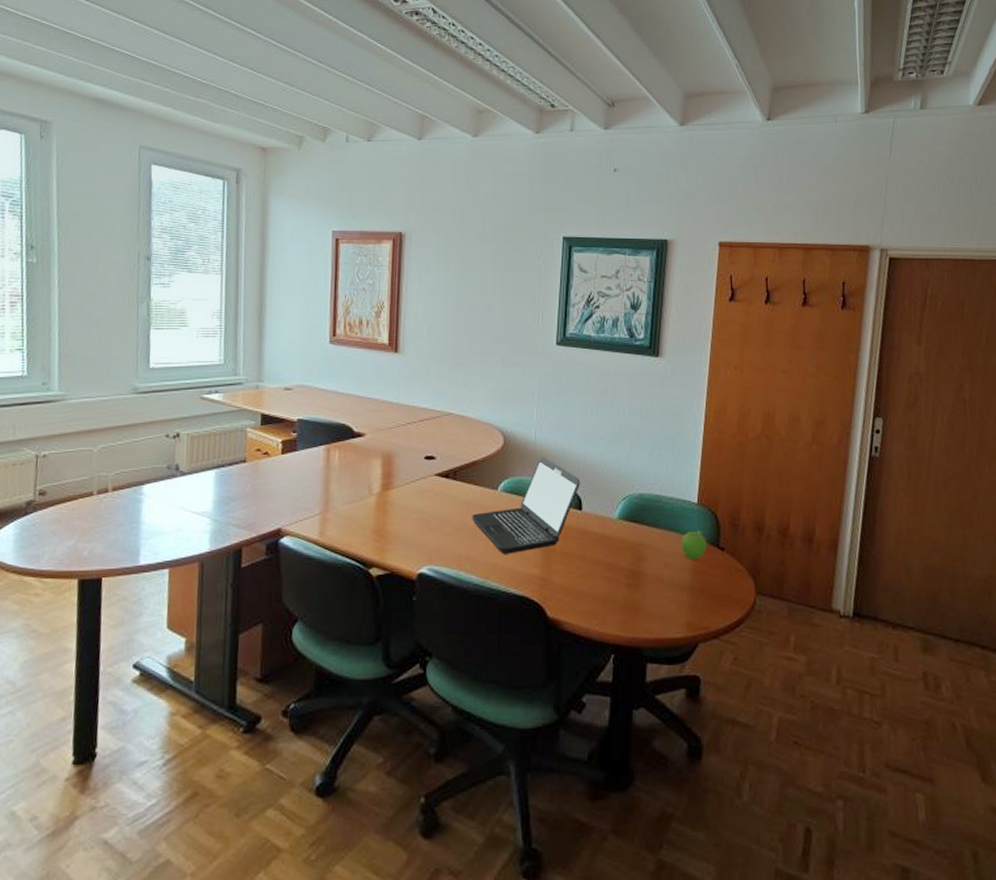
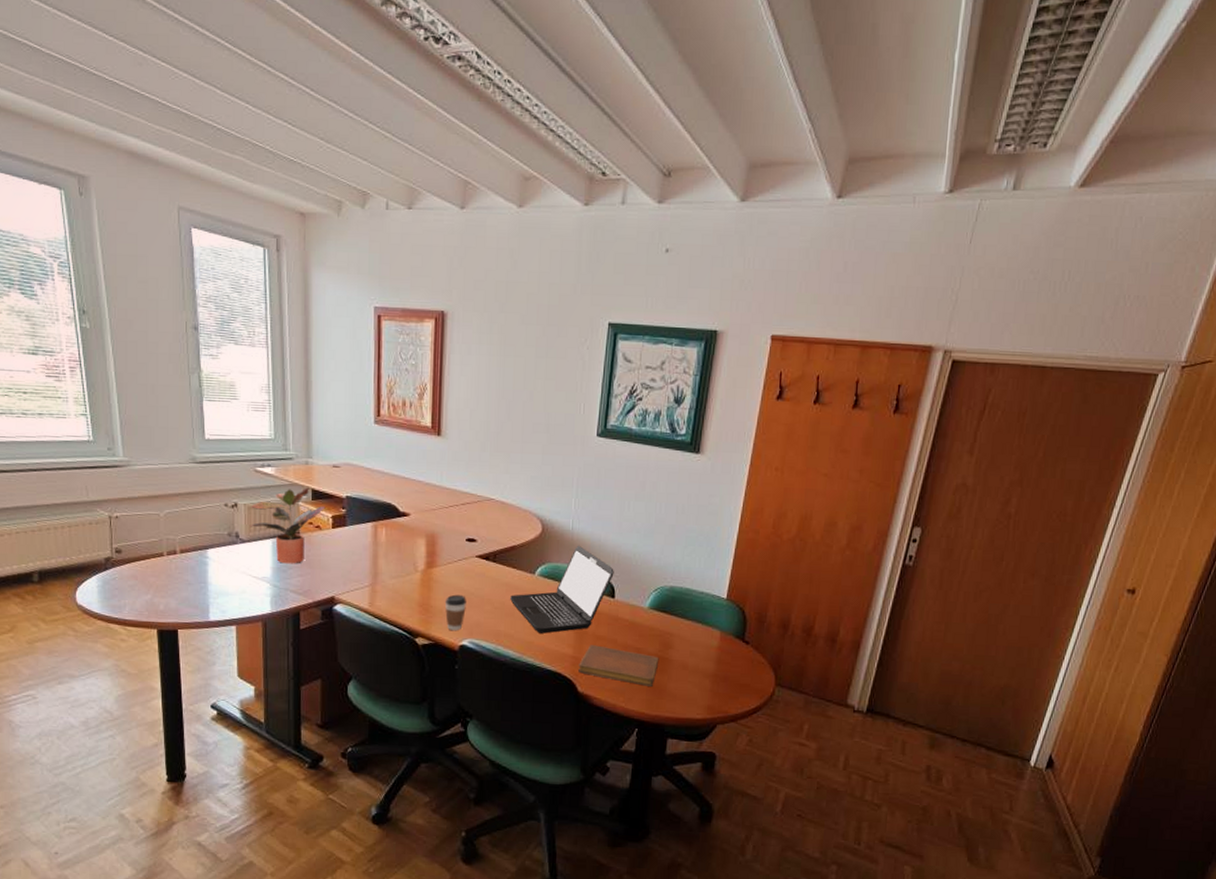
potted plant: none [192,412,275,496] -> present [250,487,326,564]
coffee cup: none [401,517,425,558] -> present [444,594,466,631]
notebook: none [547,563,632,605] -> present [578,645,659,686]
fruit: present [681,530,707,560] -> none [707,623,733,651]

